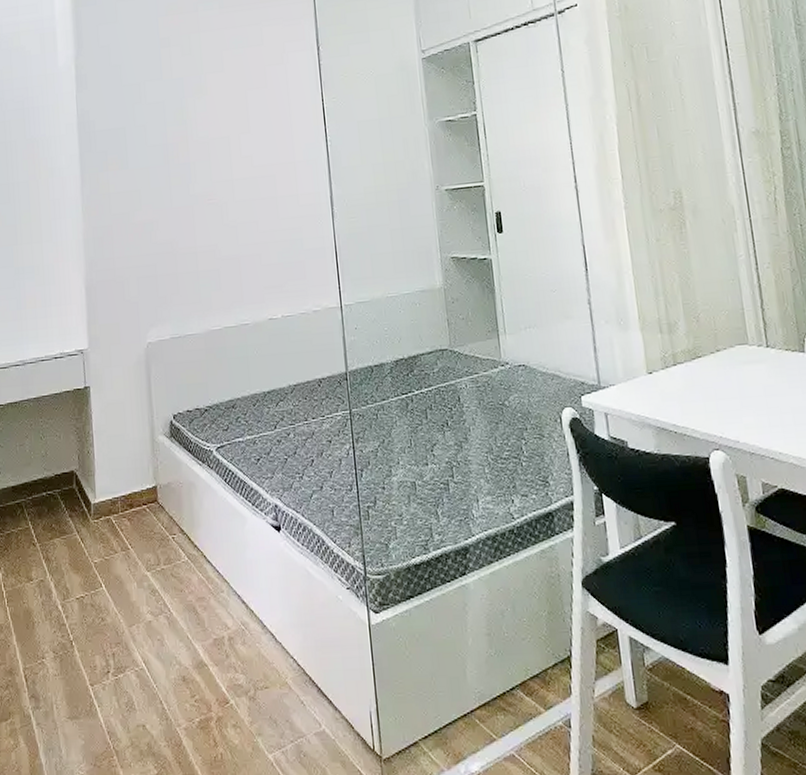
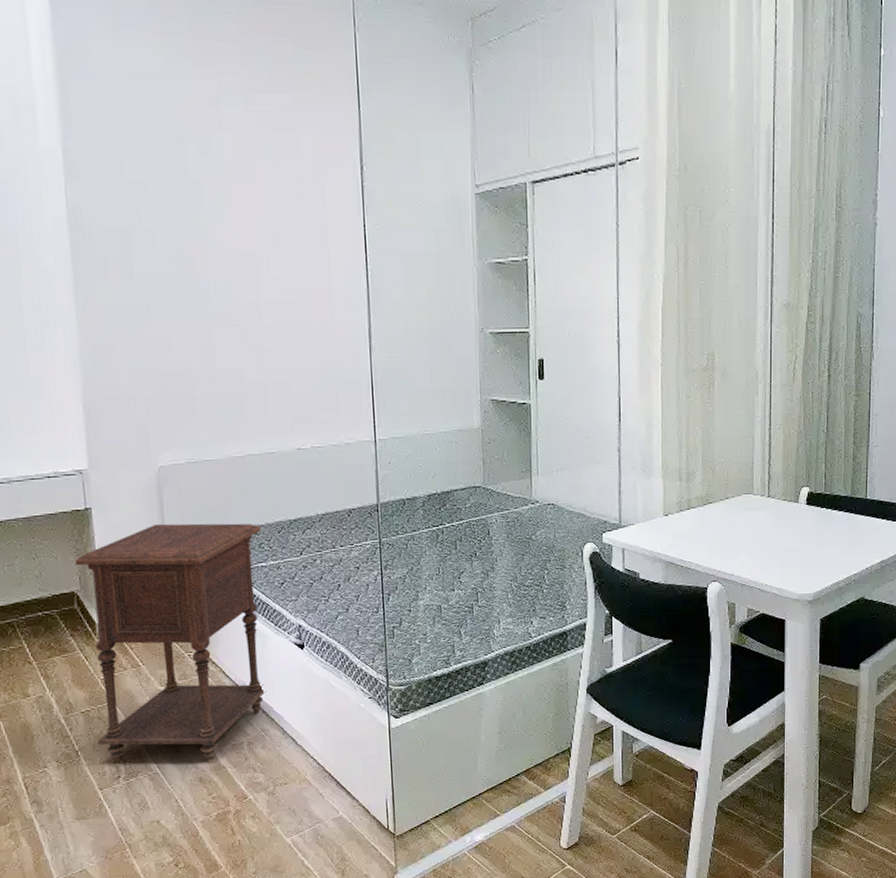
nightstand: none [75,397,245,657] -> present [75,523,266,762]

